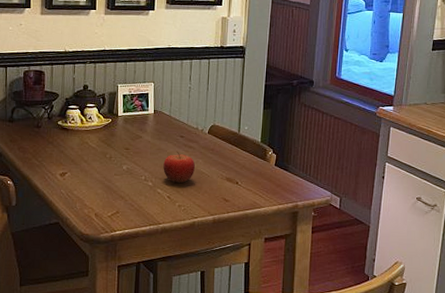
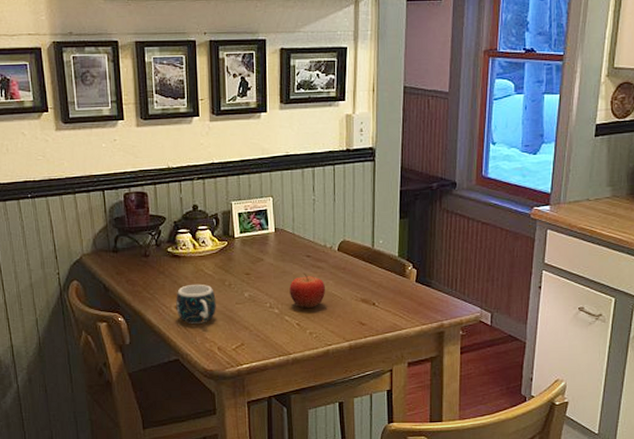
mug: none [61,154,97,191] -> present [176,284,216,324]

